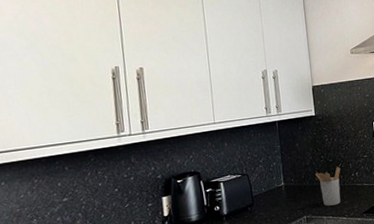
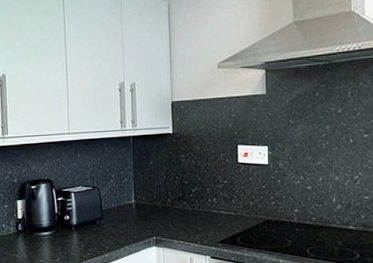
utensil holder: present [315,167,341,206] -> none [168,190,196,230]

